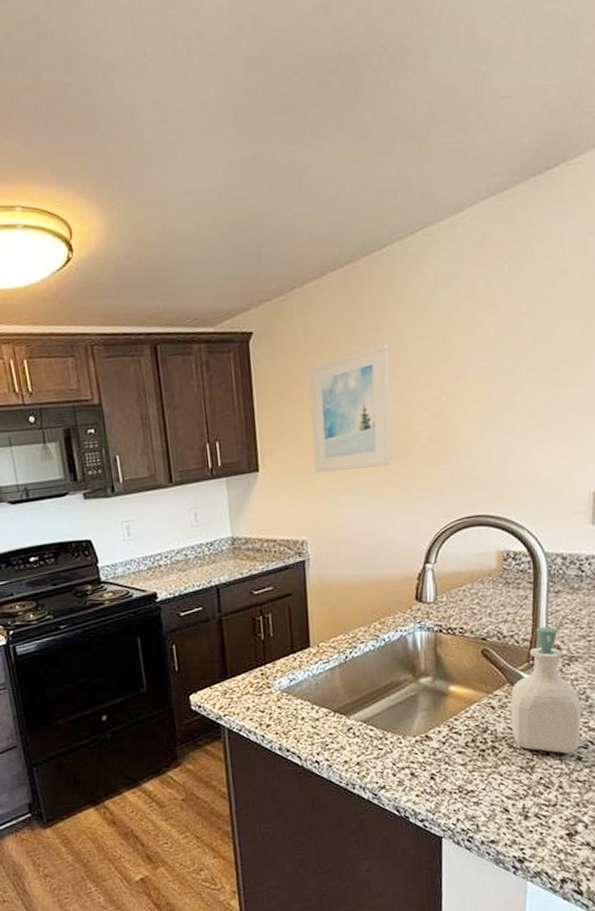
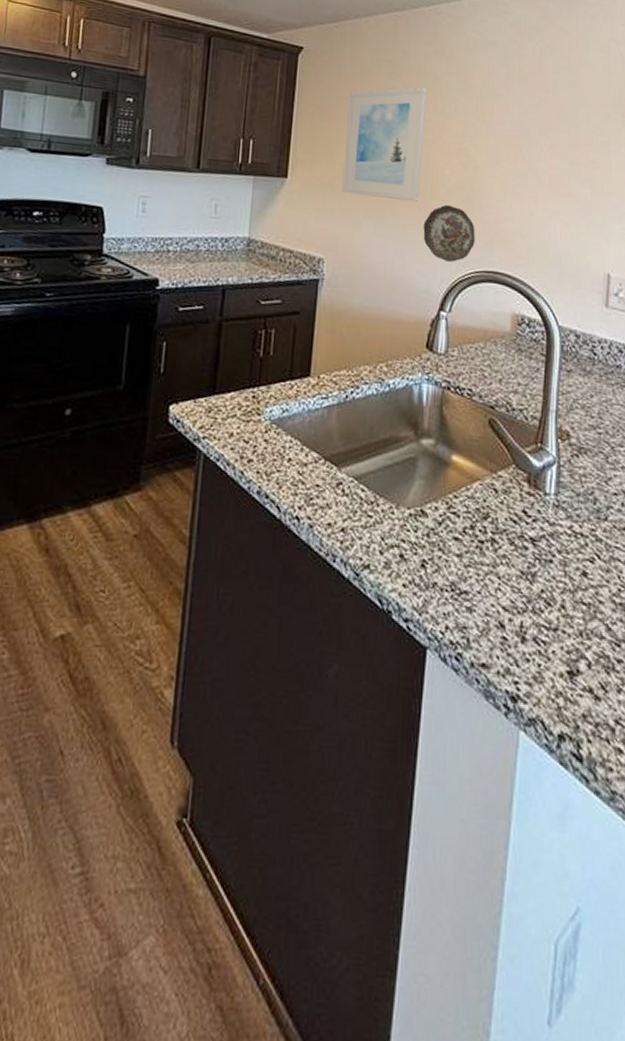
decorative plate: none [400,460,454,517] -> present [423,204,475,262]
soap bottle: present [510,626,582,754] -> none [513,407,589,565]

